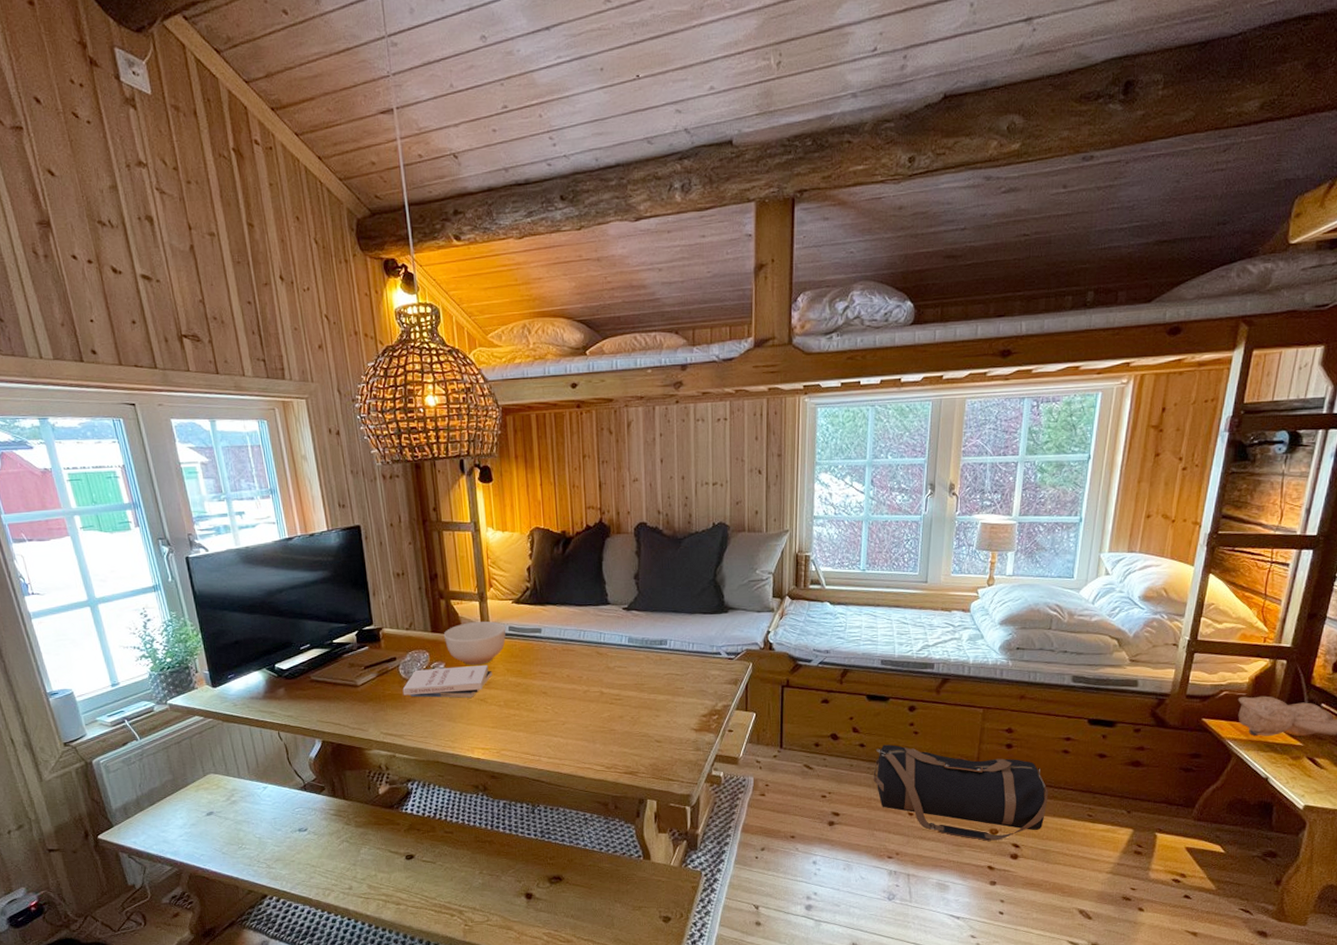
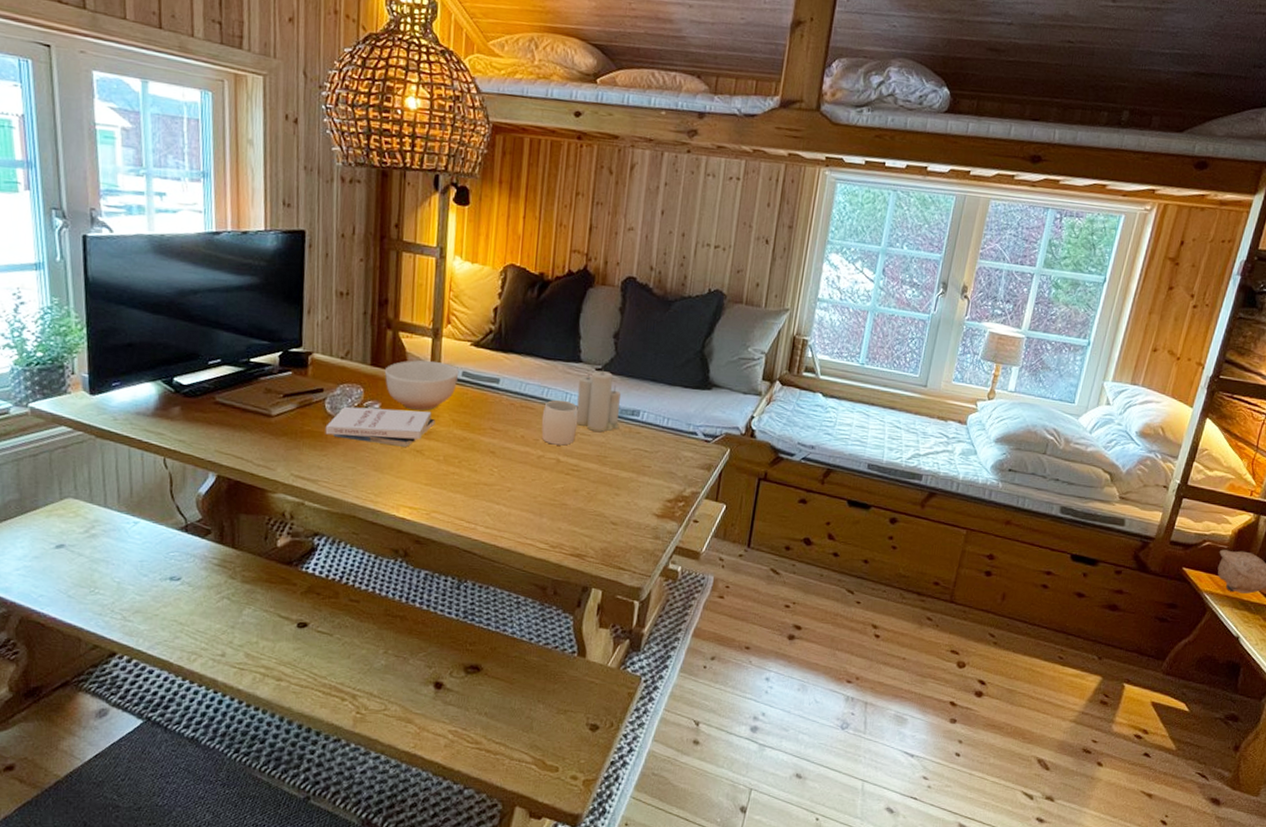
mug: none [582,639,615,680] -> present [541,399,579,446]
candle: none [610,606,651,663] -> present [576,367,621,432]
duffel bag: present [873,744,1048,841] -> none [842,557,1022,675]

